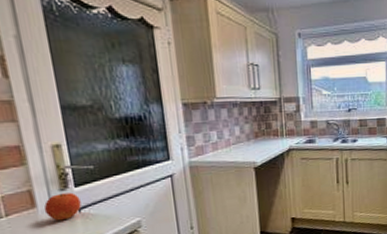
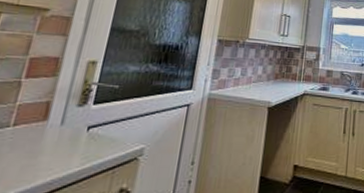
fruit: present [43,192,82,221] -> none [53,109,94,138]

